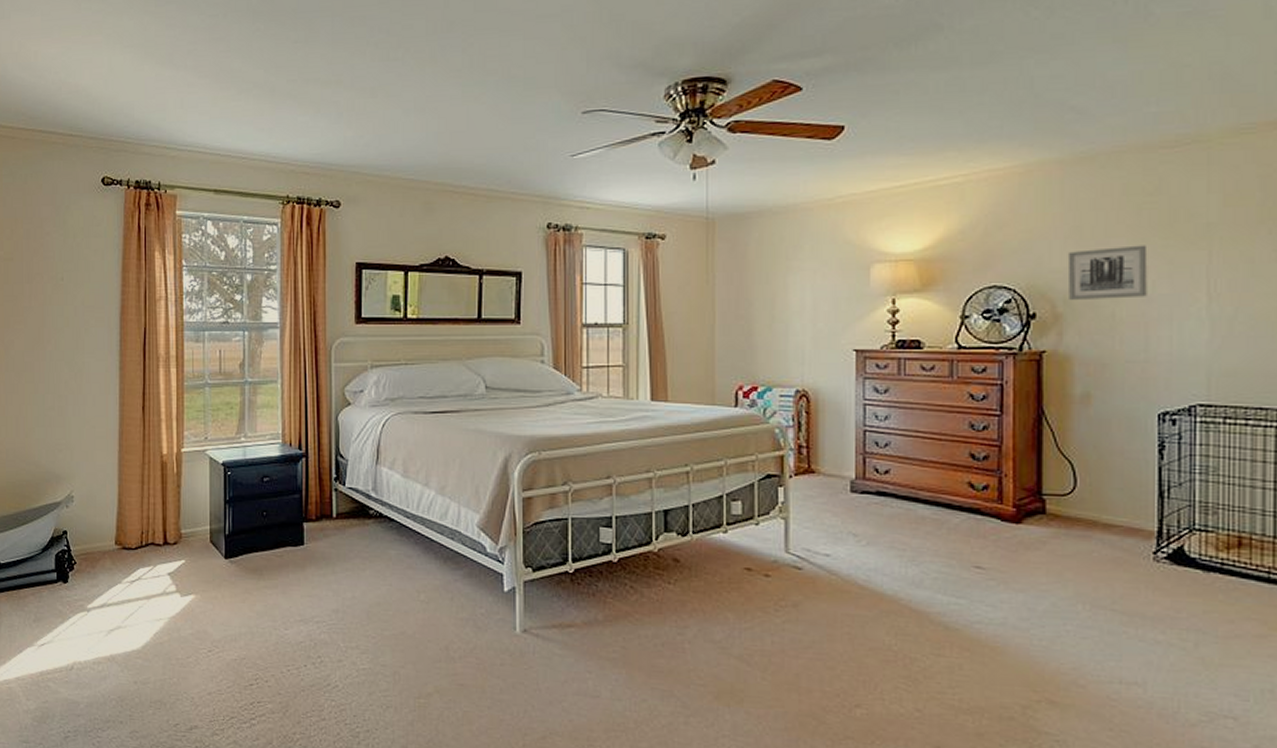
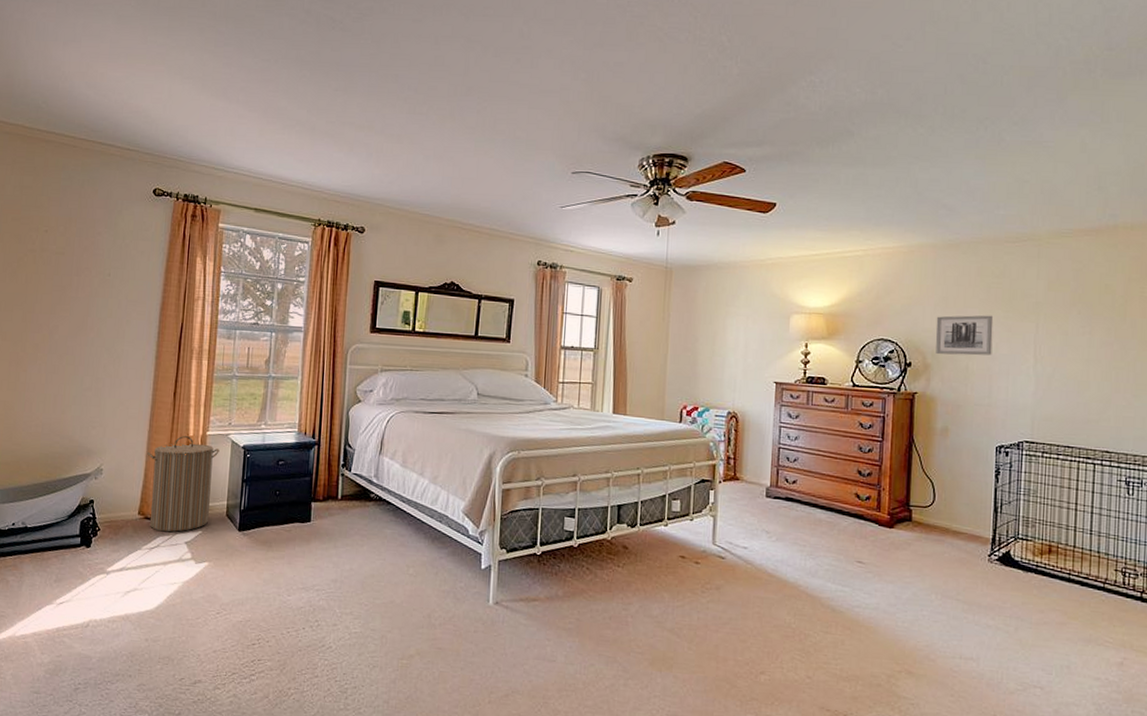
laundry hamper: none [119,454,197,563] -> present [147,435,220,532]

